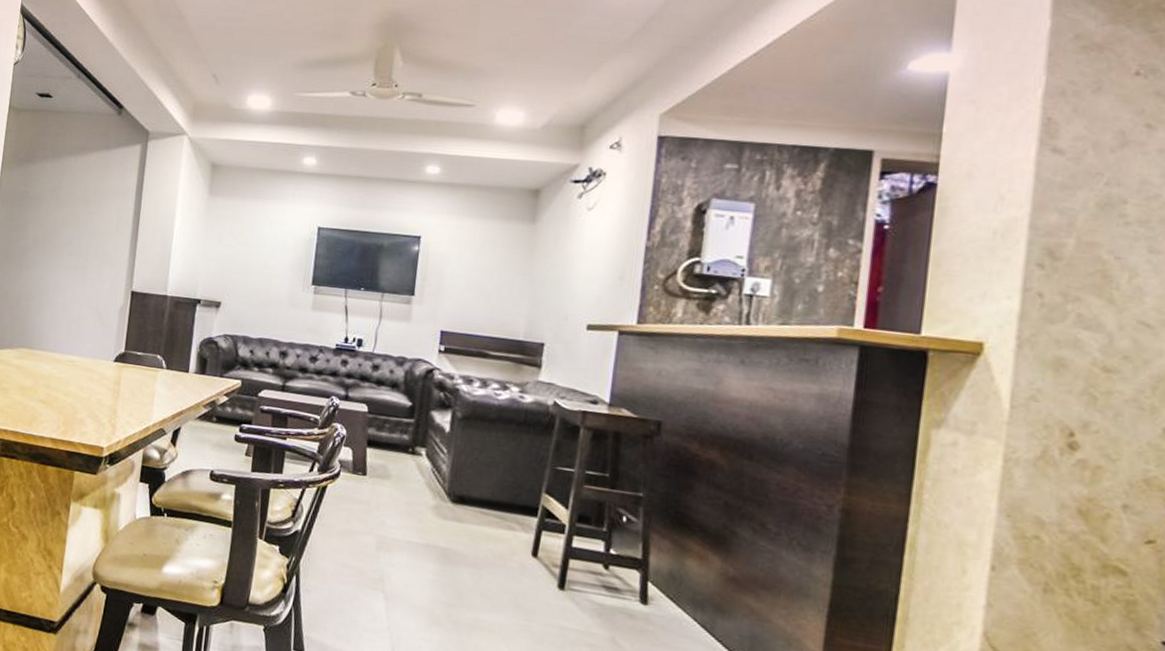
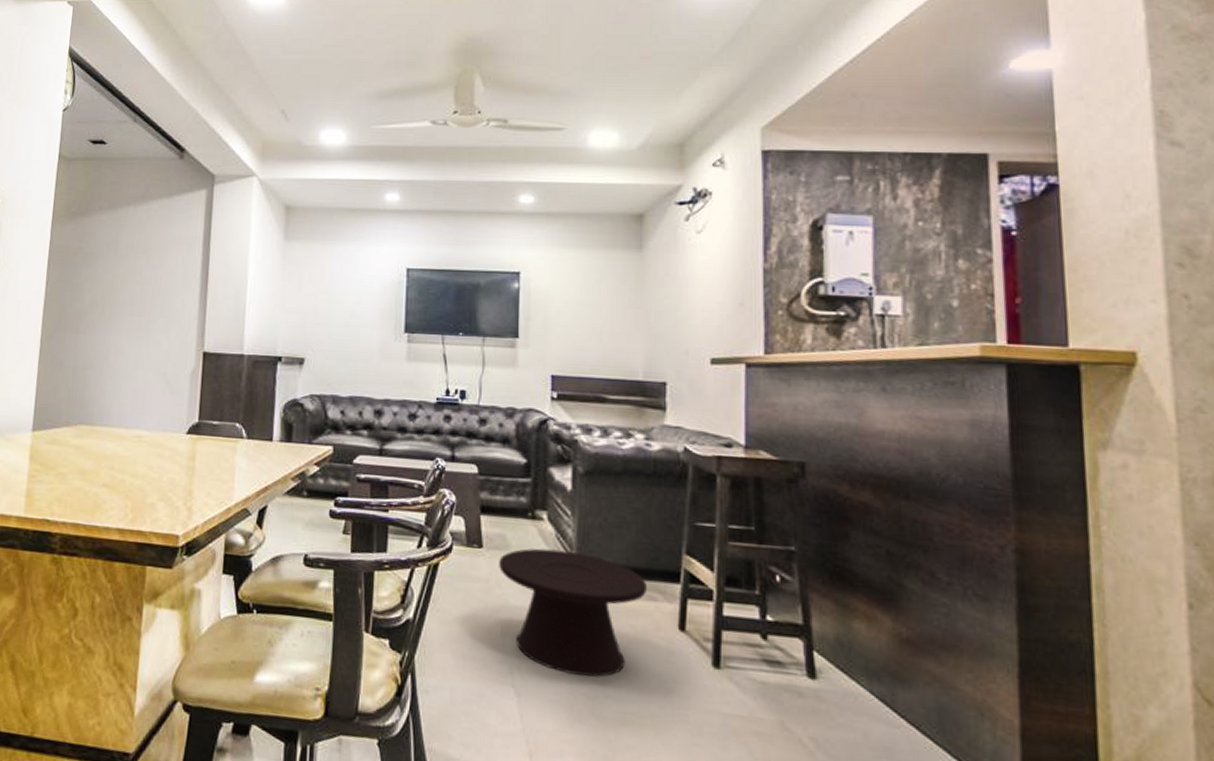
side table: none [379,479,508,590] -> present [499,548,646,677]

